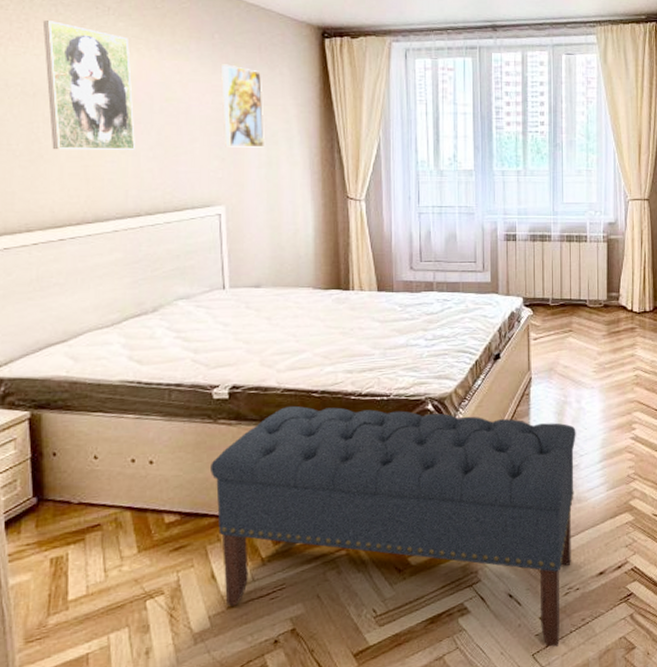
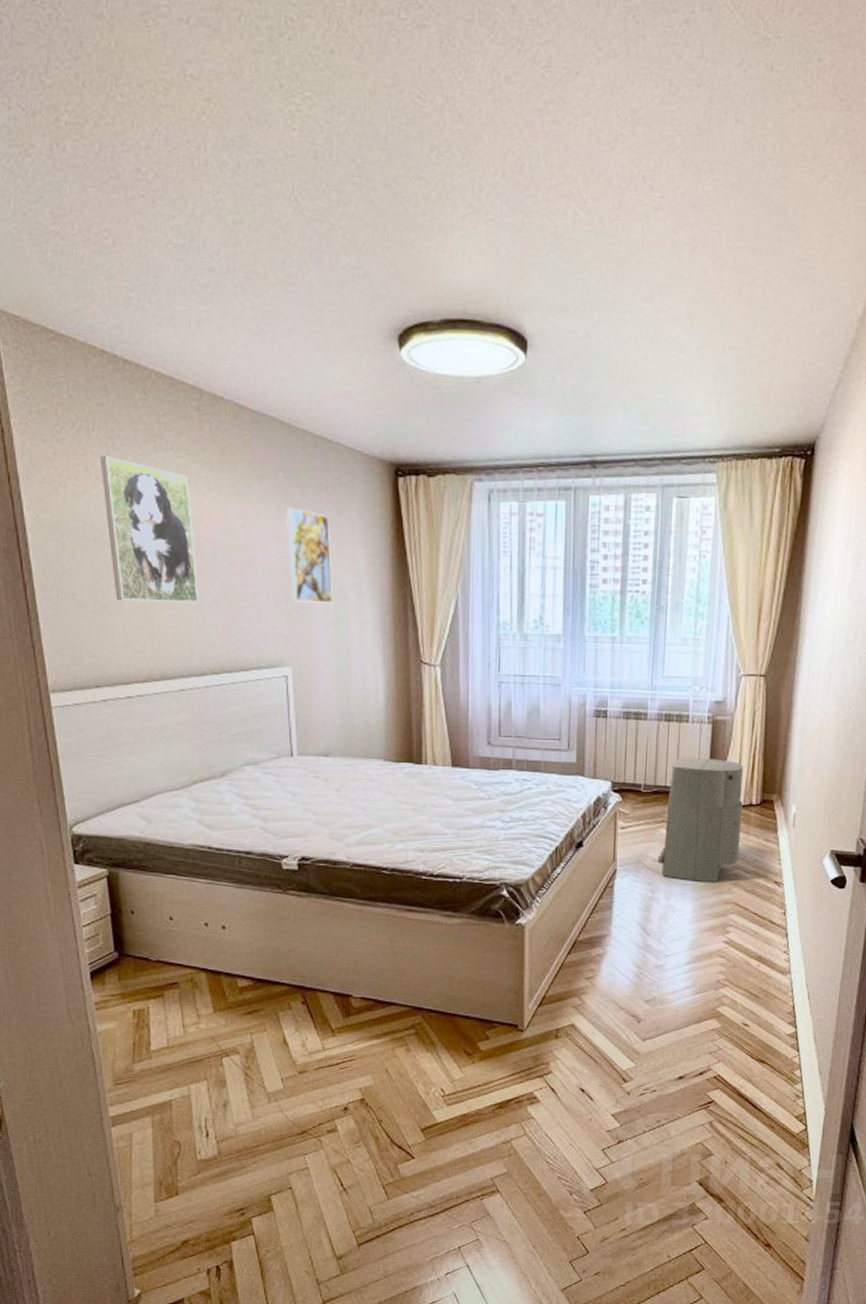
bench: present [211,406,576,647] -> none [281,882,663,1144]
air purifier: none [567,272,639,384] -> present [657,757,744,882]

